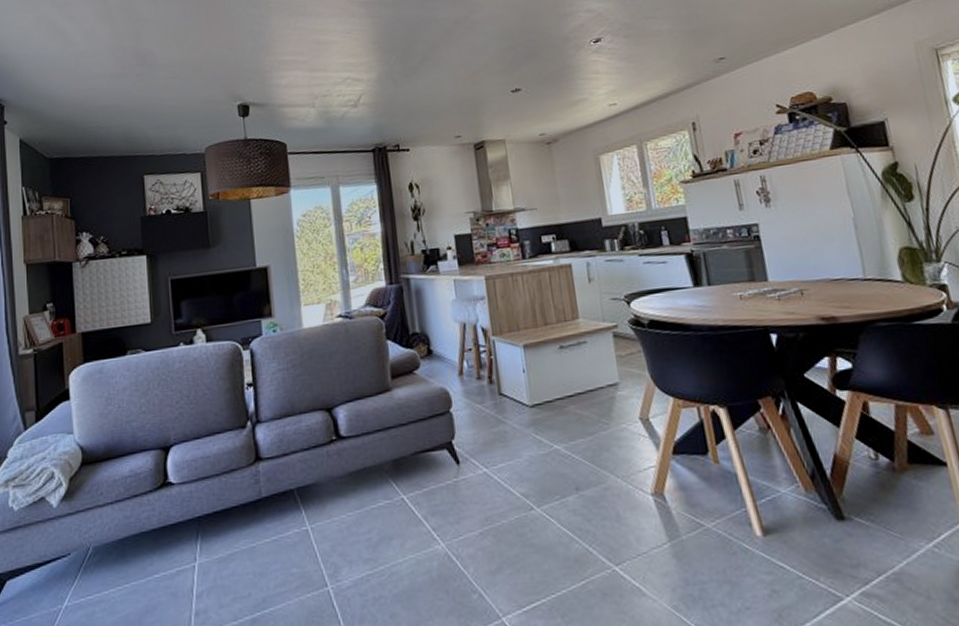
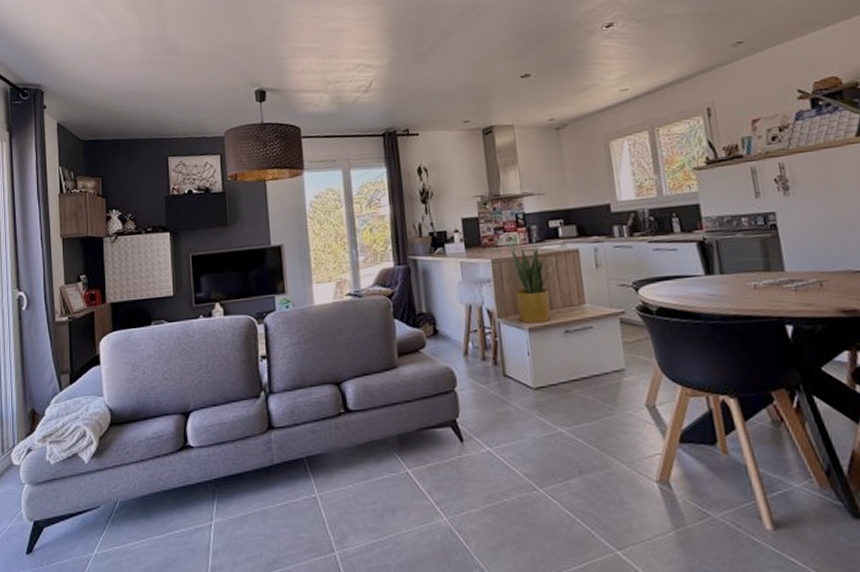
planter: none [504,261,545,341] -> present [511,246,551,324]

